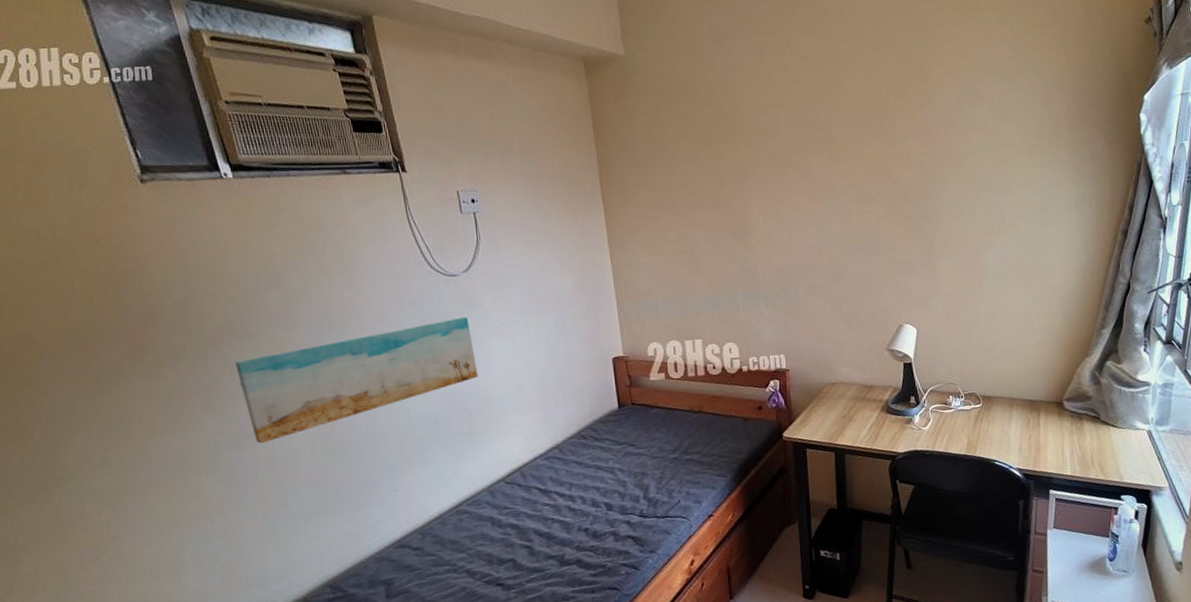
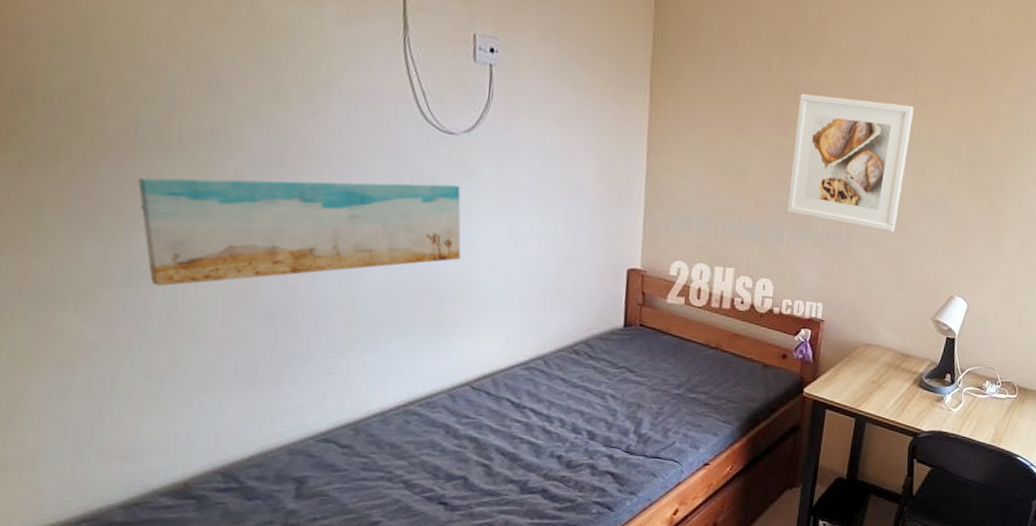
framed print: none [729,163,836,282] -> present [787,94,914,232]

